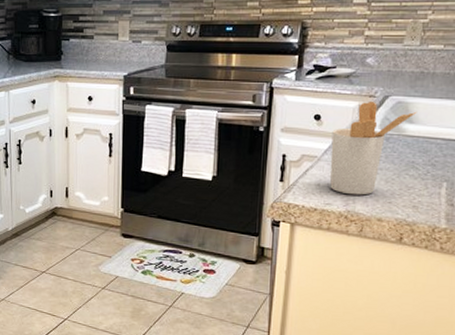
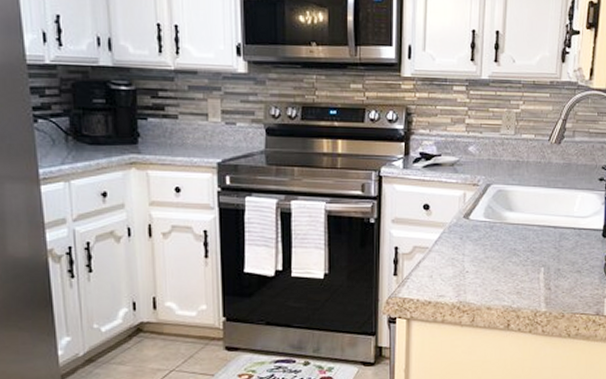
utensil holder: present [330,100,417,195] -> none [441,189,516,285]

